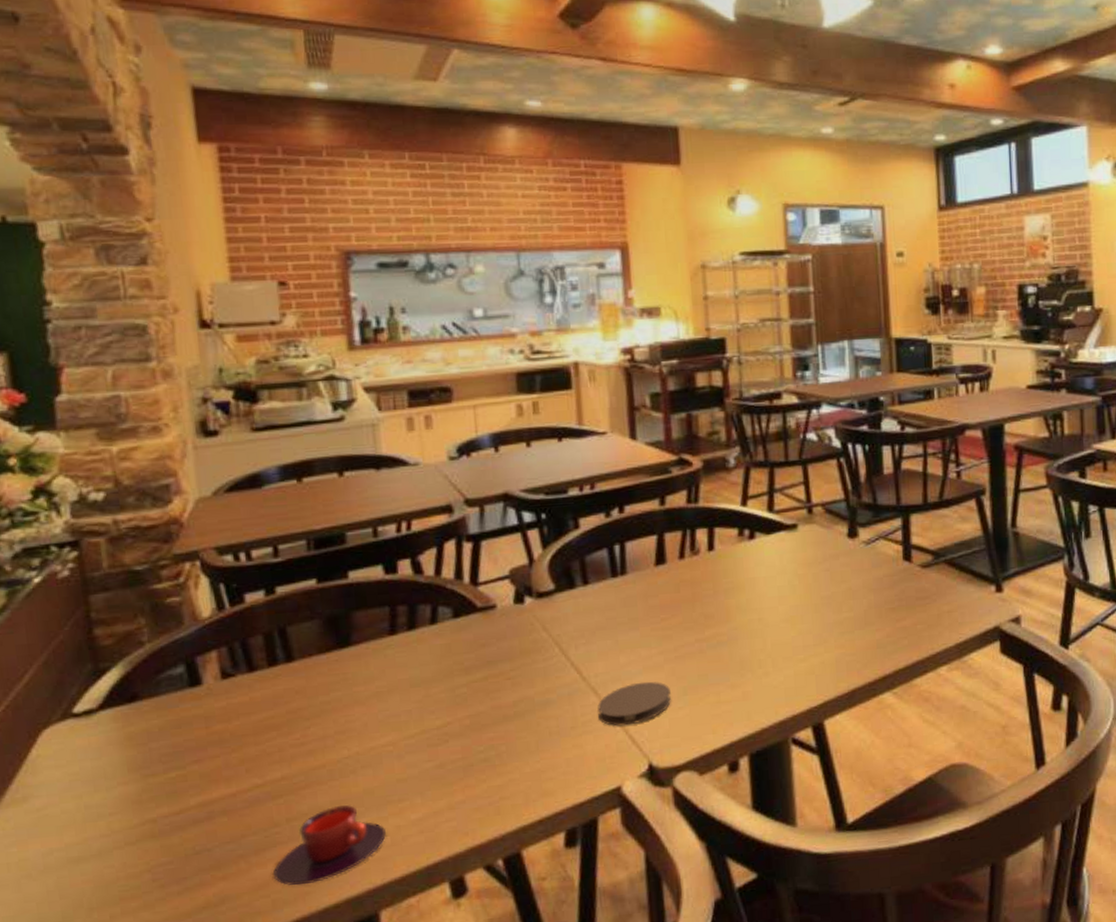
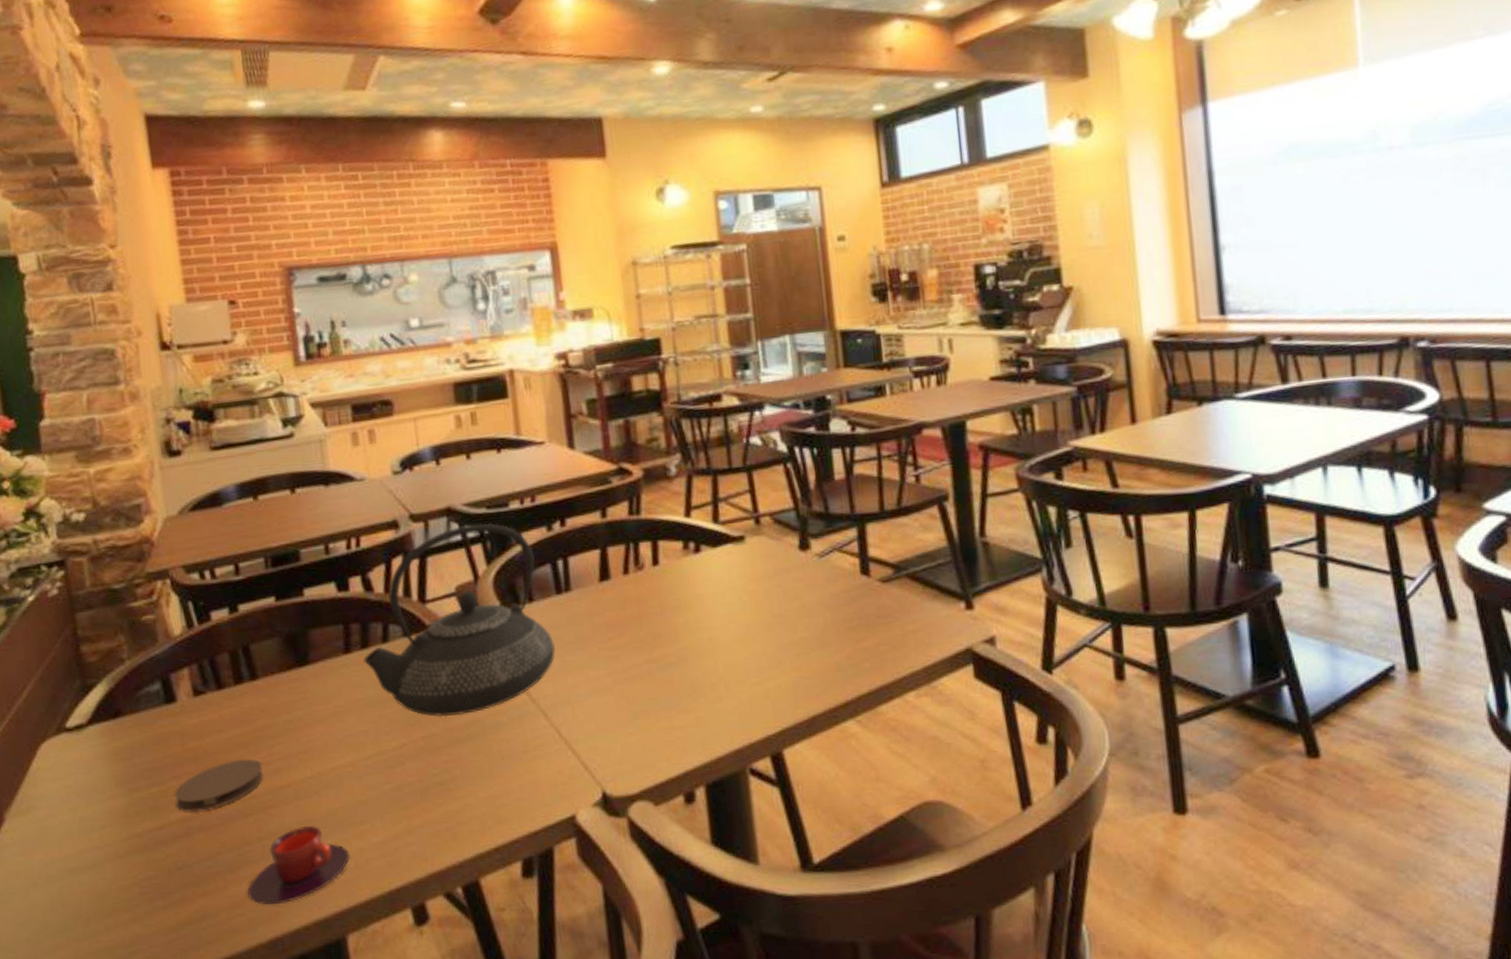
coaster: none [195,740,296,796] -> present [174,759,264,812]
teapot: none [409,509,609,696] -> present [363,523,556,717]
coaster: present [597,681,671,726] -> none [548,704,622,752]

